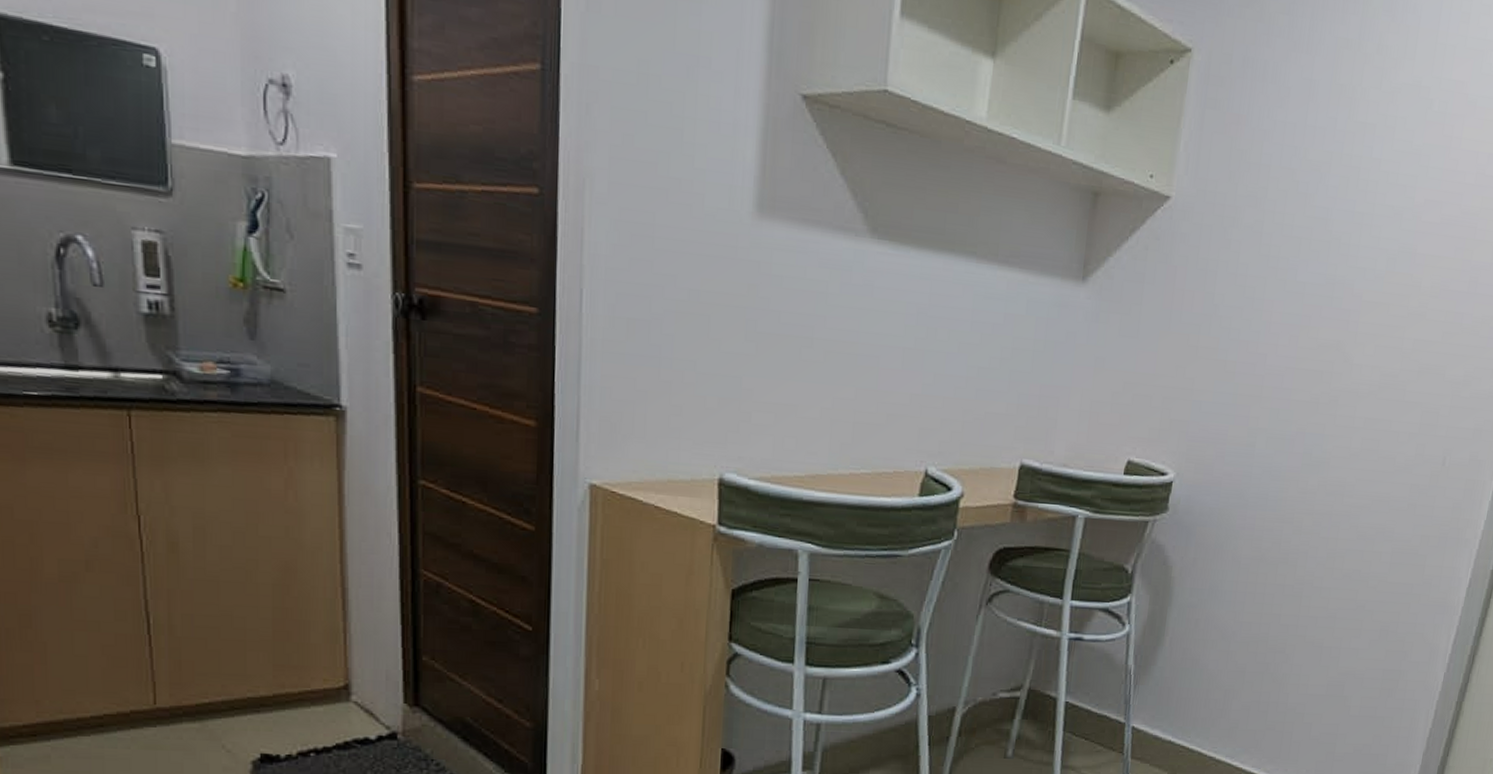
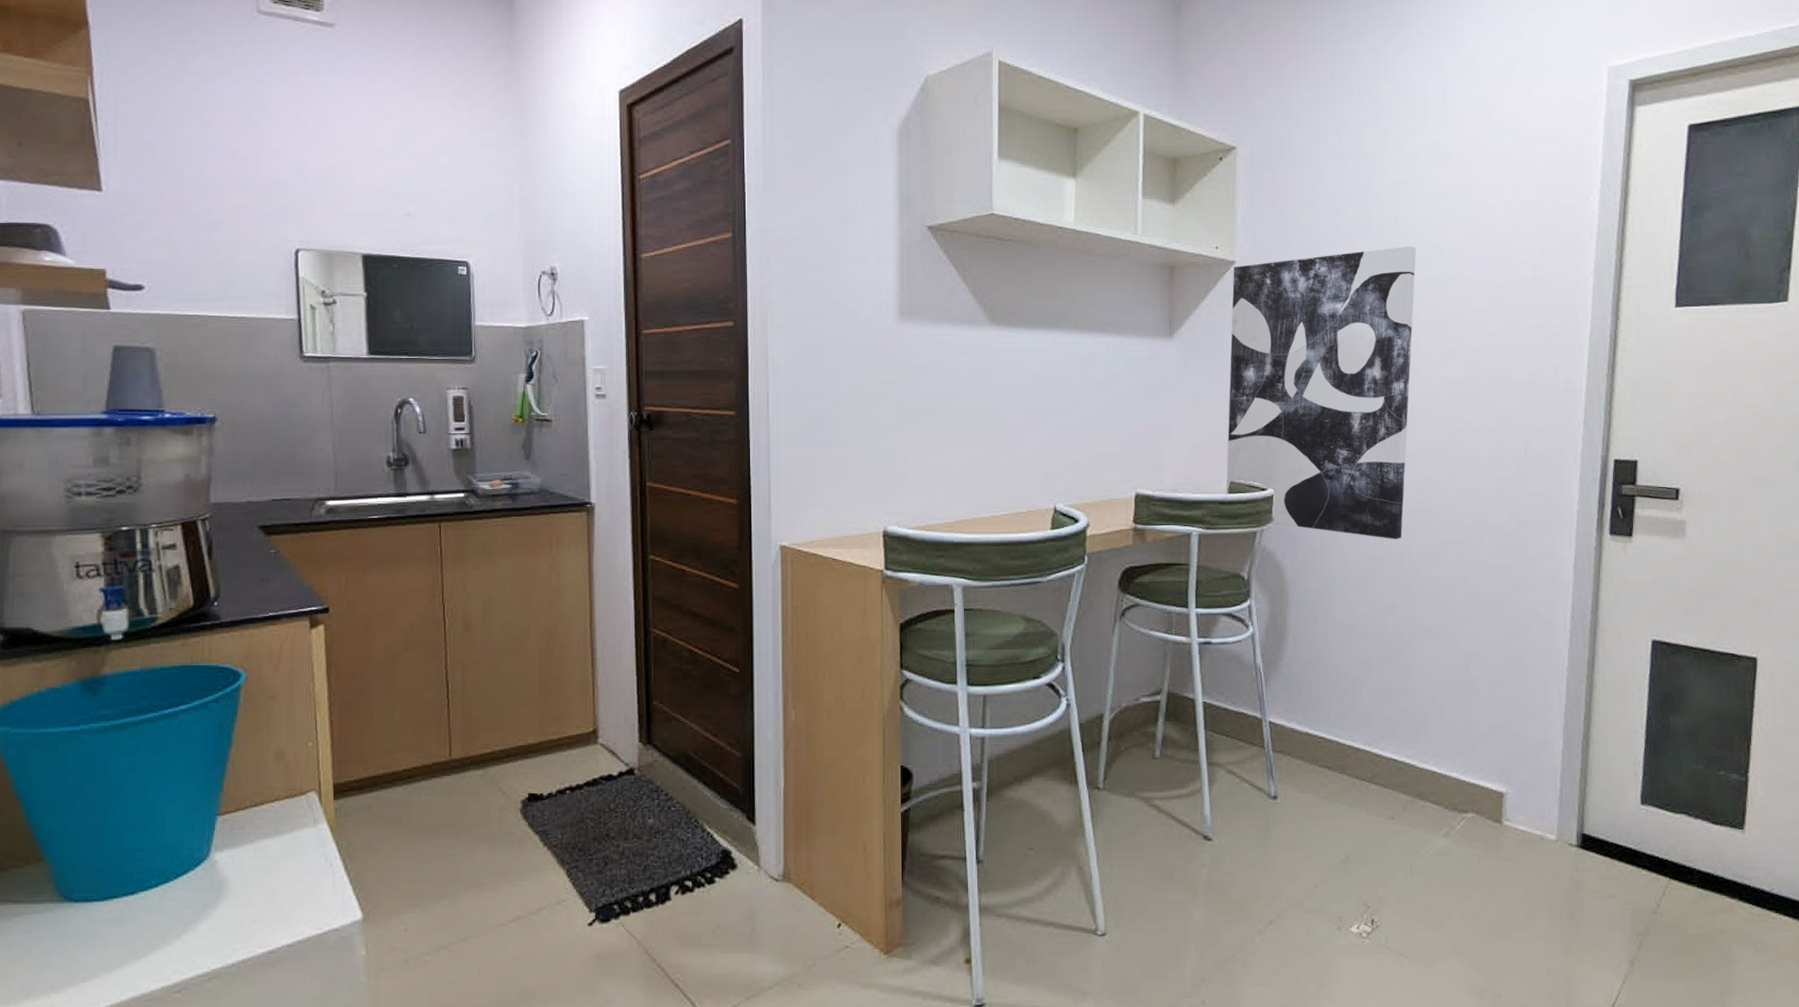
wall art: none [1121,202,1375,545] -> present [1226,245,1417,540]

